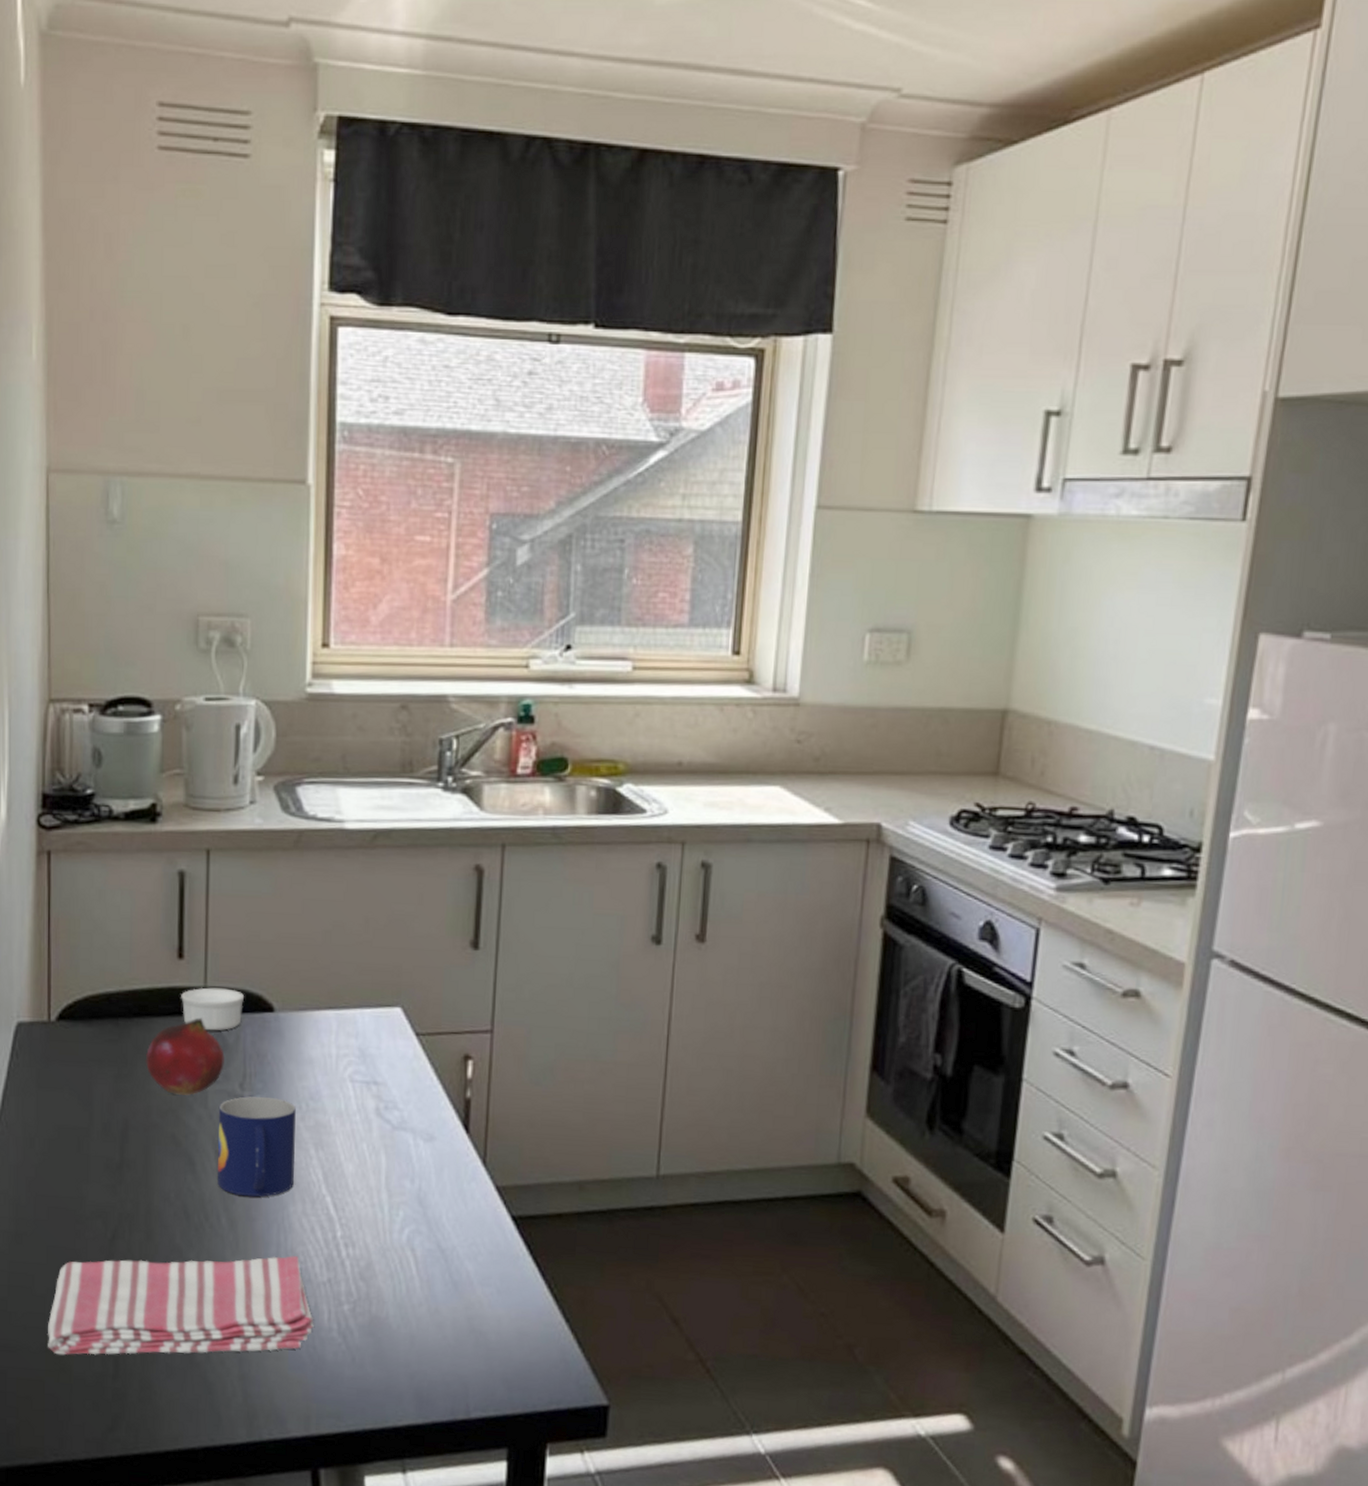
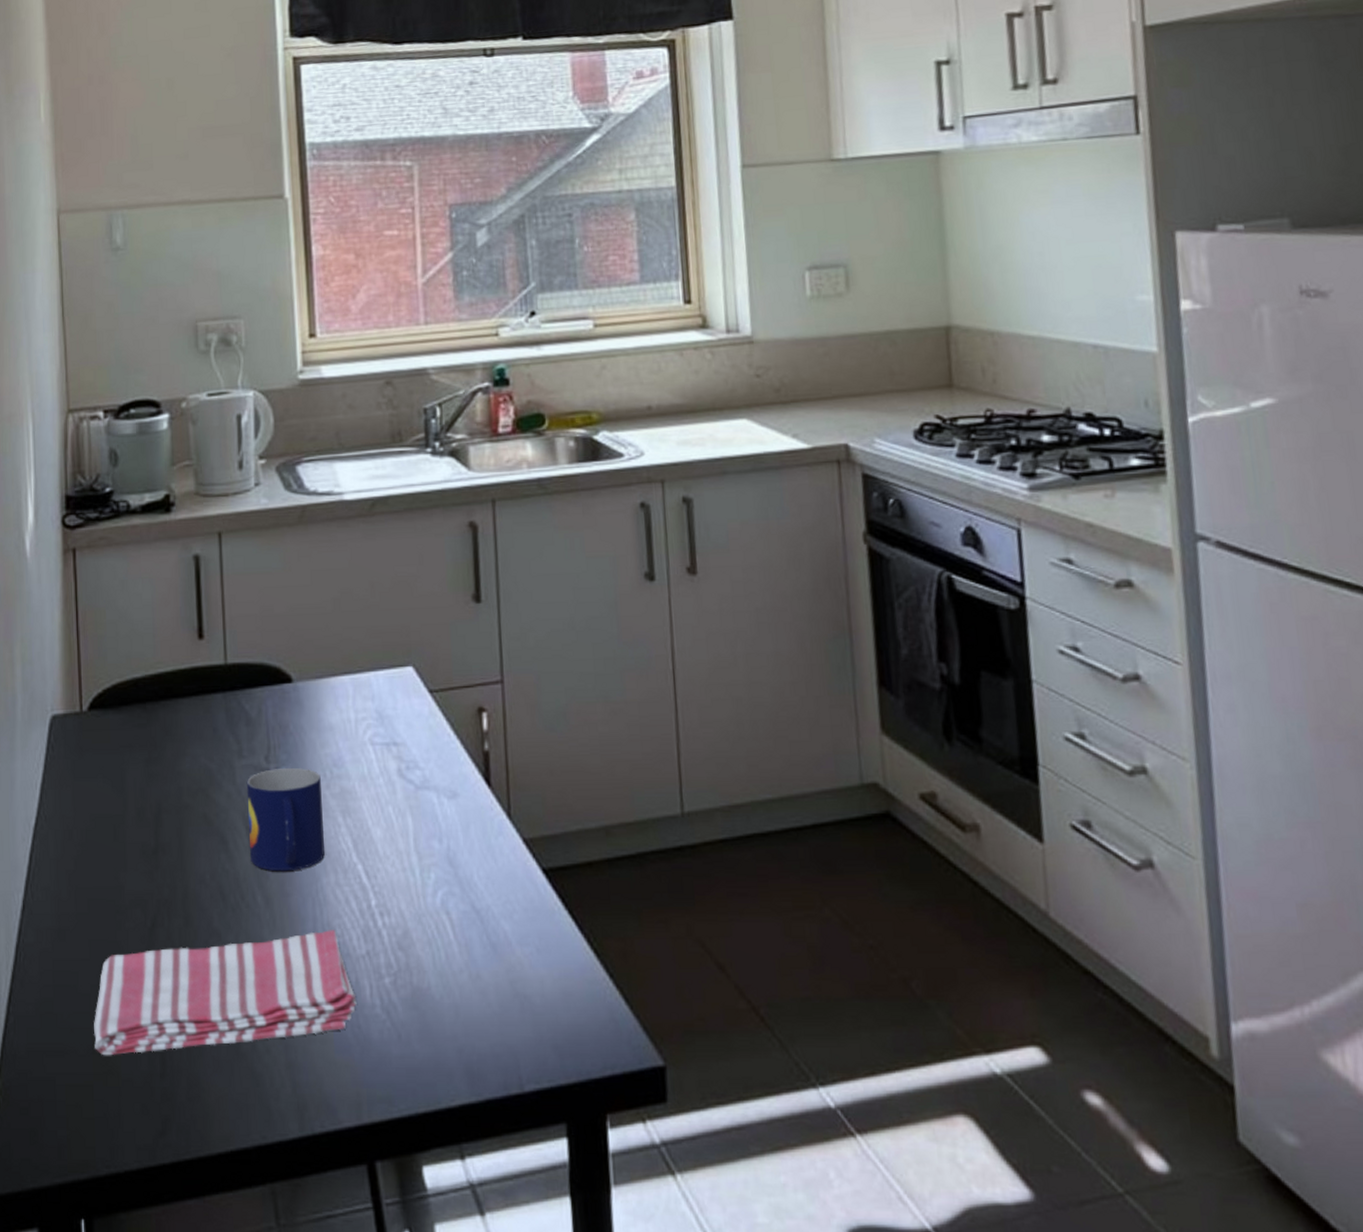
fruit: present [145,1018,225,1095] -> none [173,694,249,773]
ramekin: present [181,987,244,1031] -> none [203,663,263,707]

